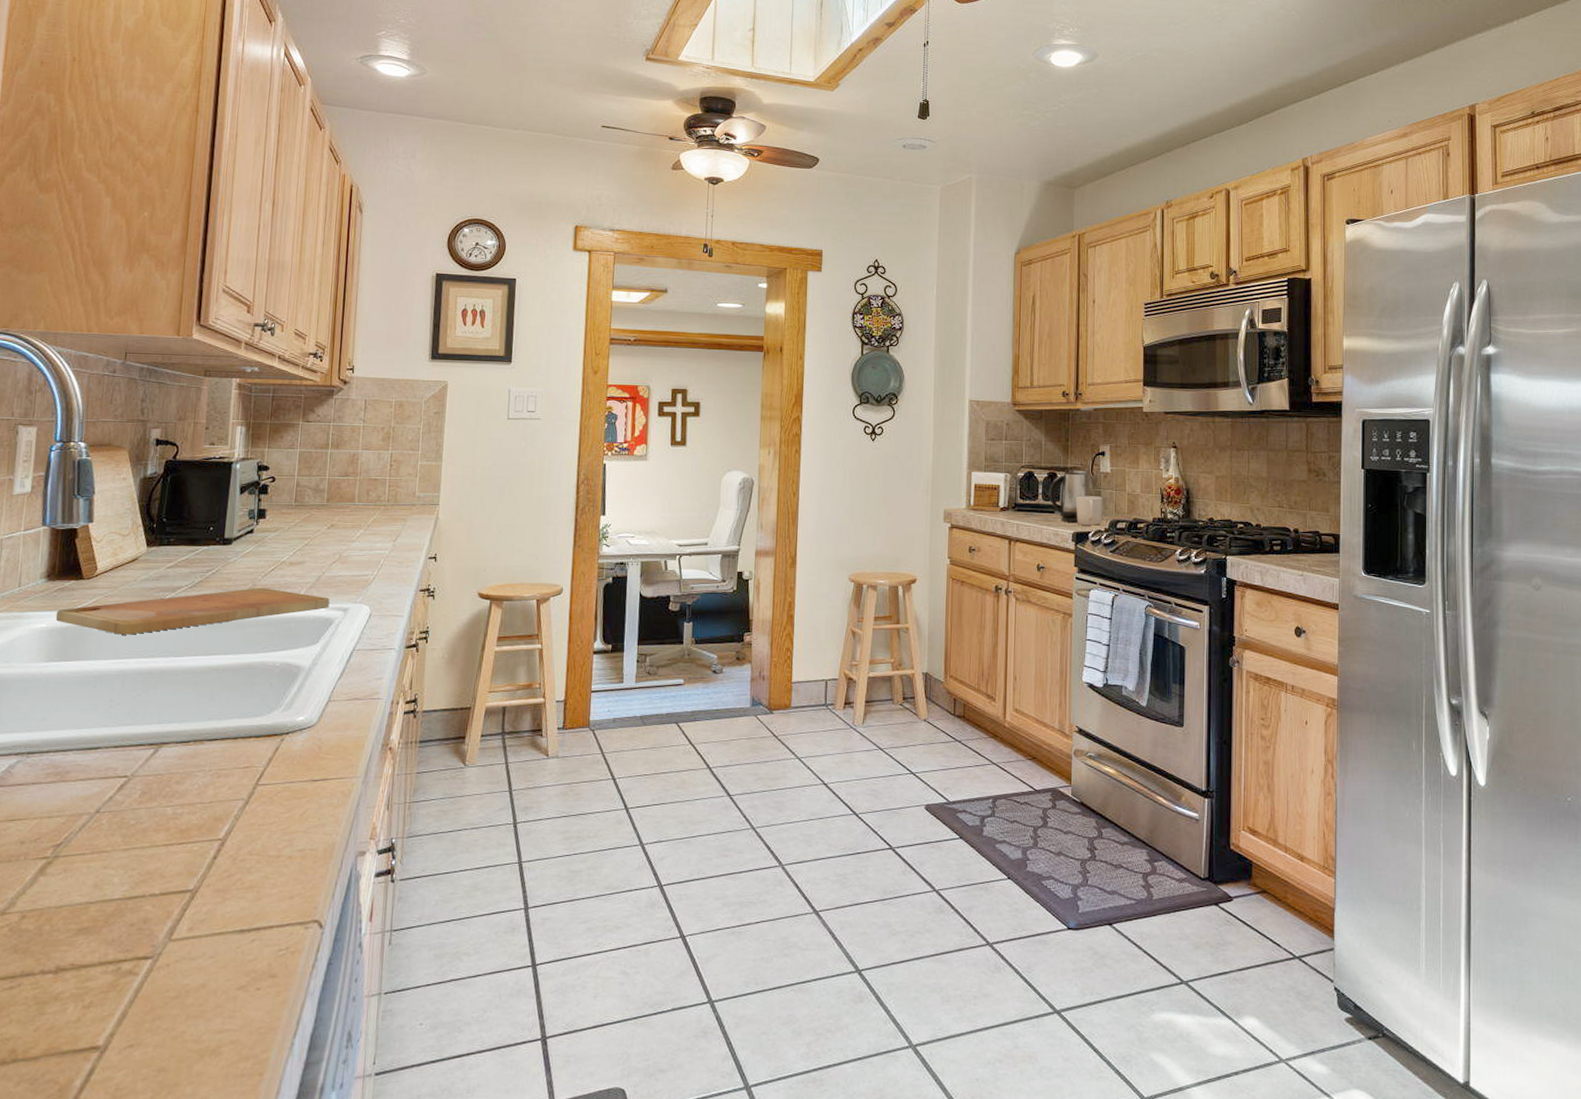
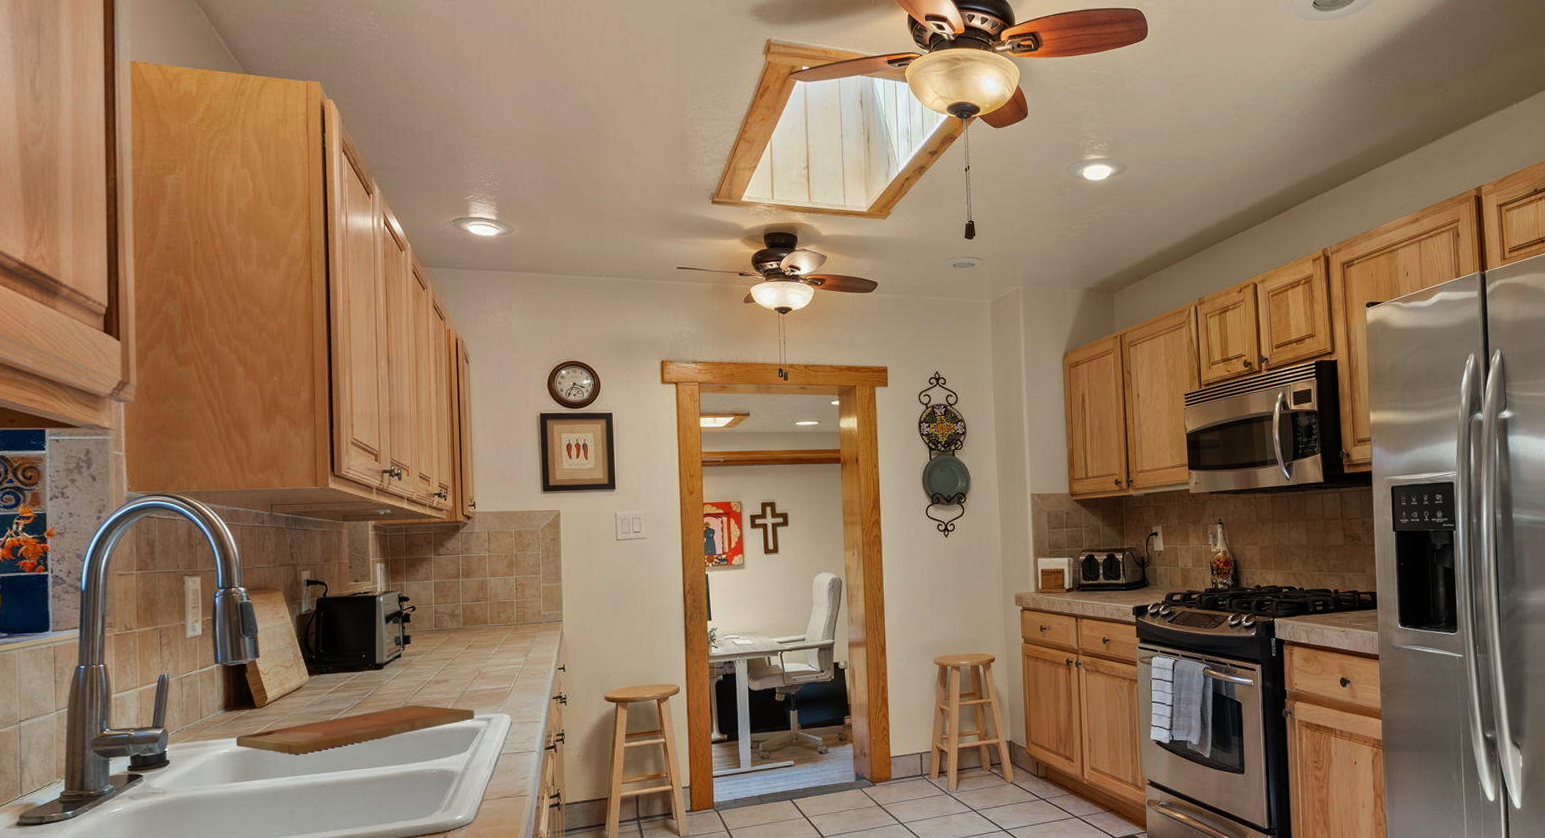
kettle: present [1049,470,1097,523] -> none [1109,550,1152,598]
mug: present [1075,496,1103,526] -> none [1133,572,1160,600]

